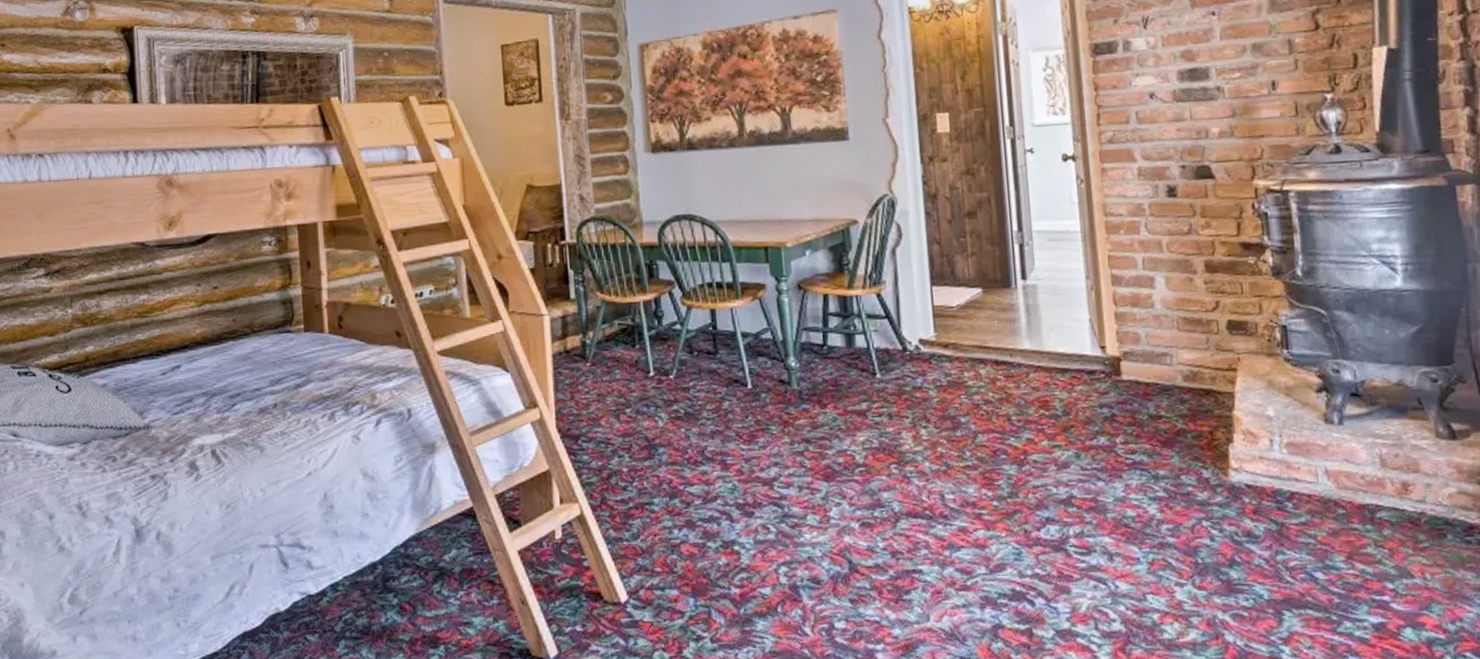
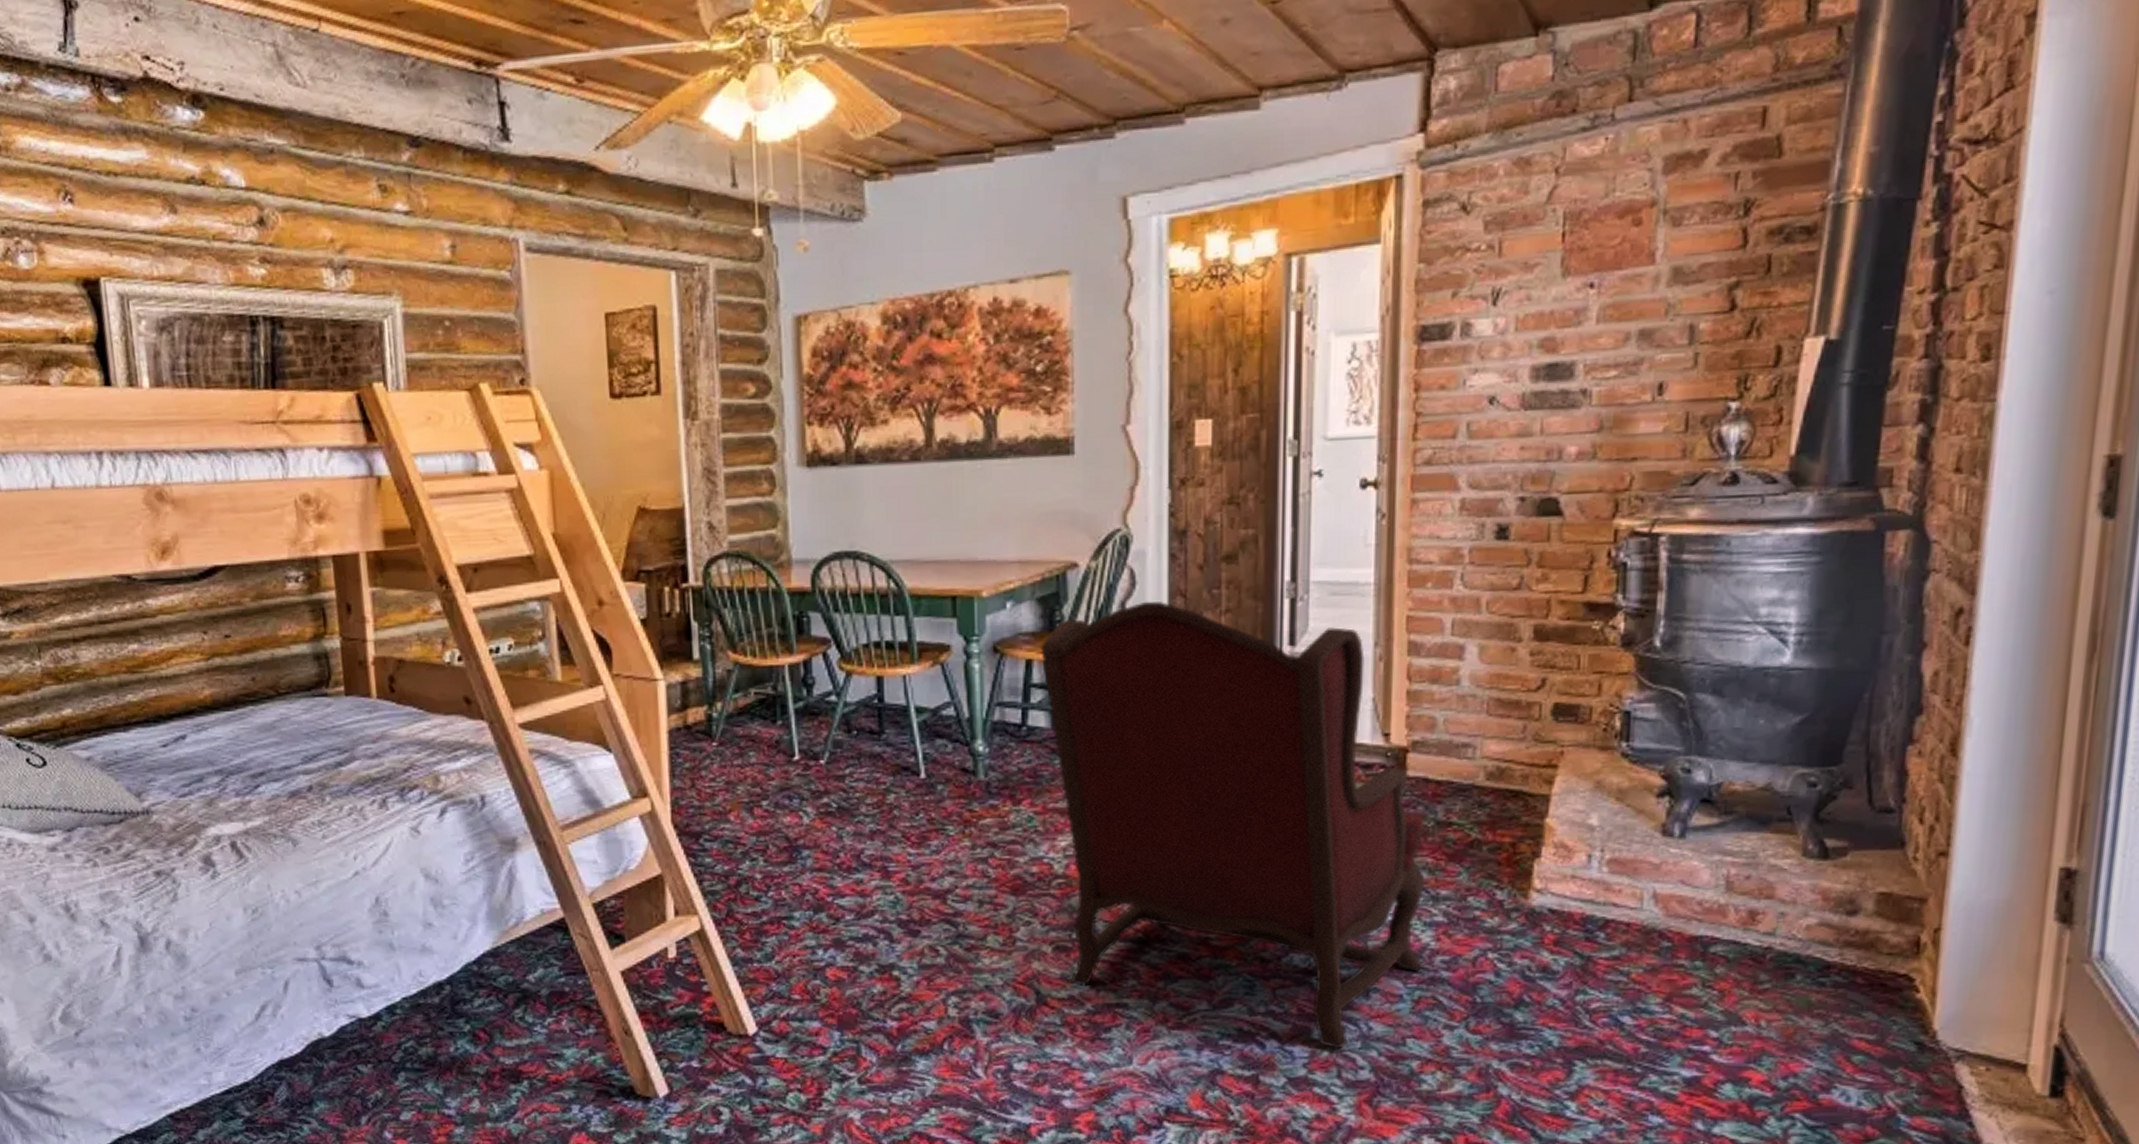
armchair: none [834,247,1153,605] -> present [1040,600,1425,1049]

